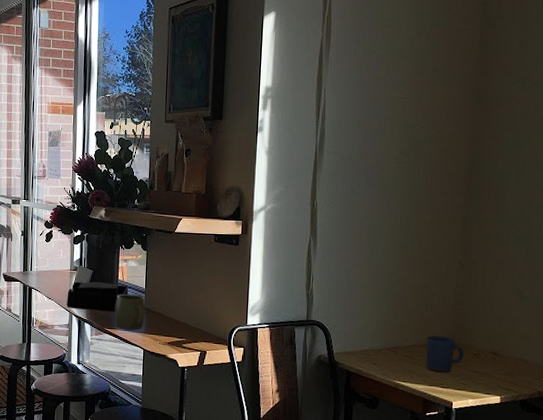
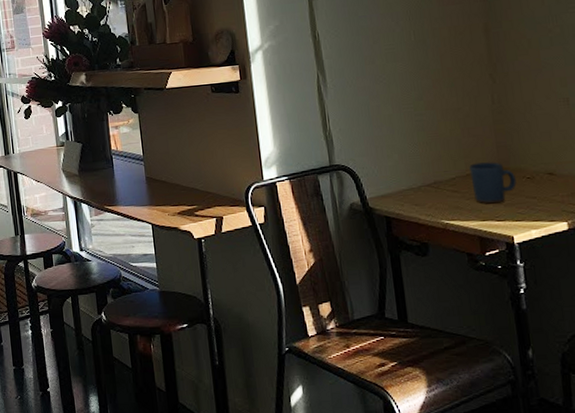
napkin holder: present [67,281,129,312] -> none [57,154,125,190]
mug: present [115,294,146,330] -> none [112,163,148,204]

